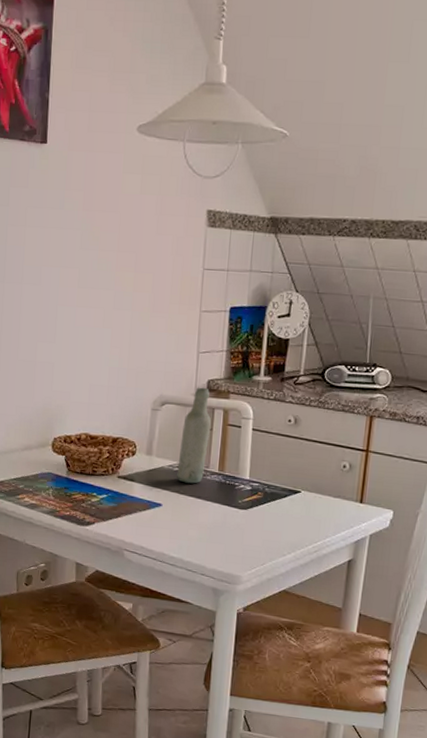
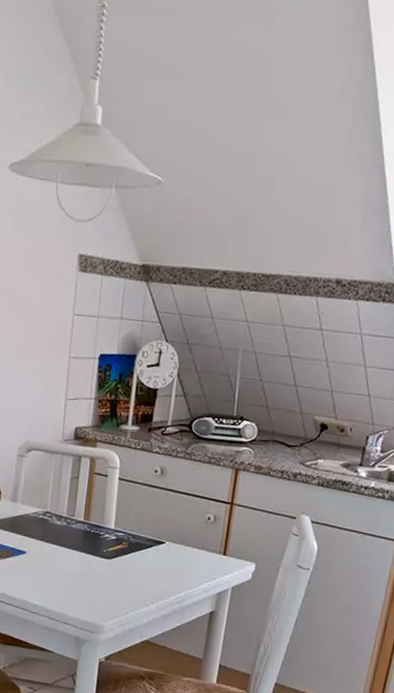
bottle: present [177,387,212,484] -> none [41,434,78,532]

